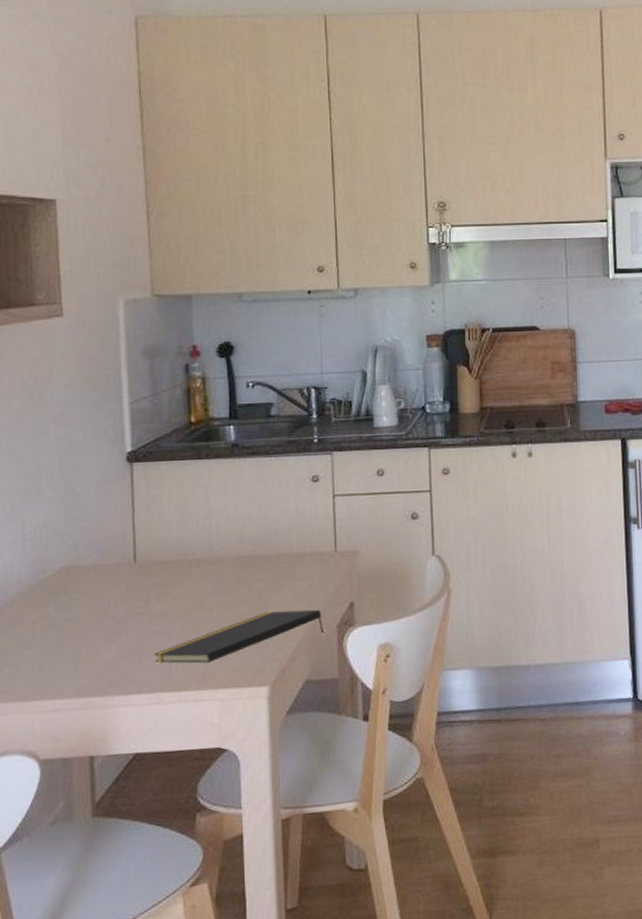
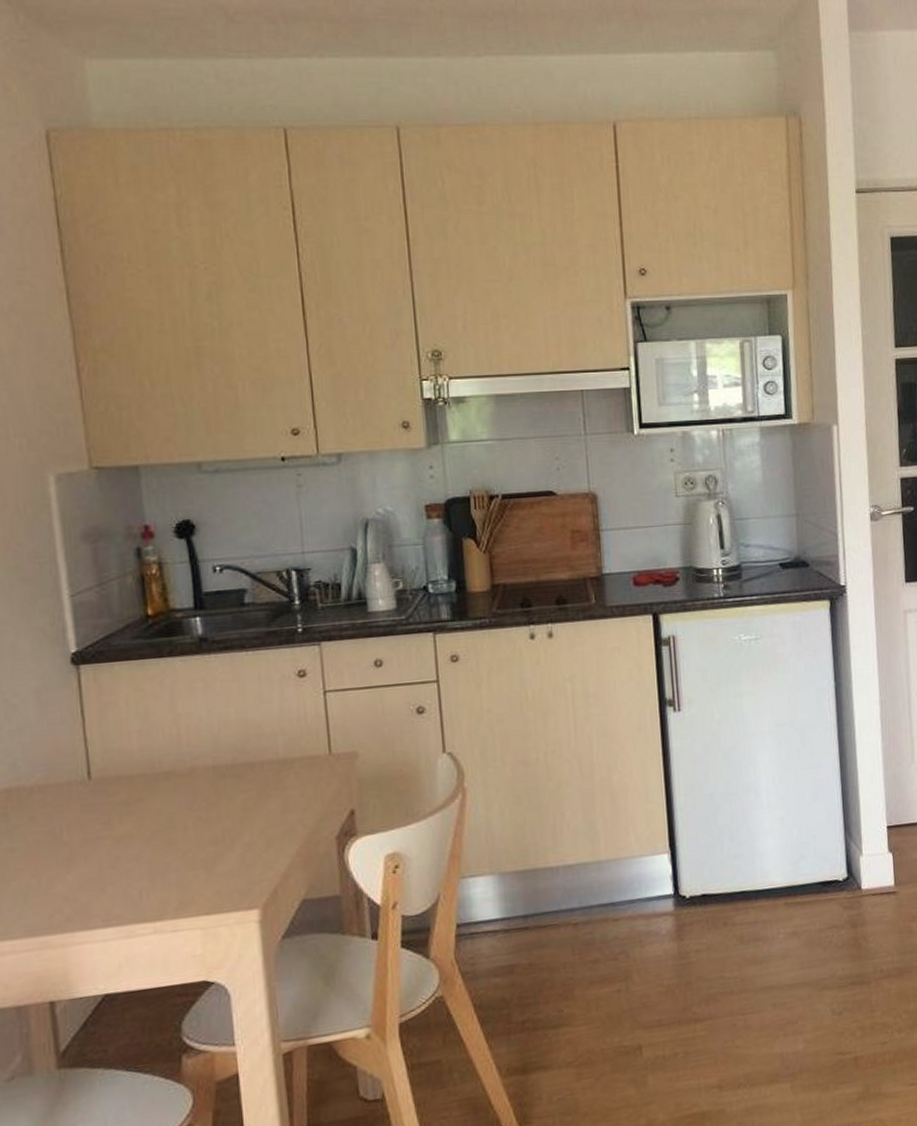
notepad: present [154,609,324,664] -> none [120,819,321,892]

